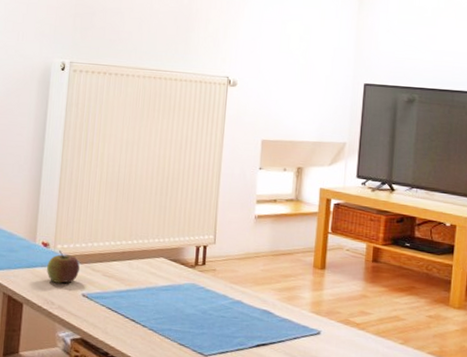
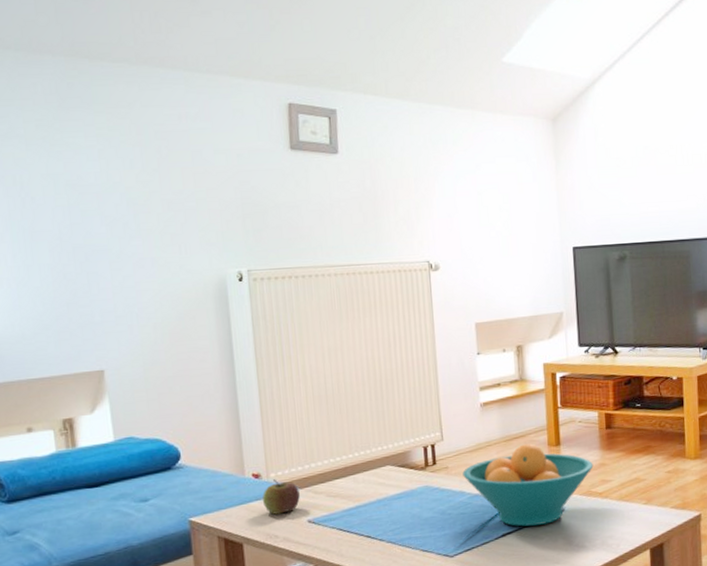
fruit bowl: none [228,261,355,344] -> present [463,443,594,527]

